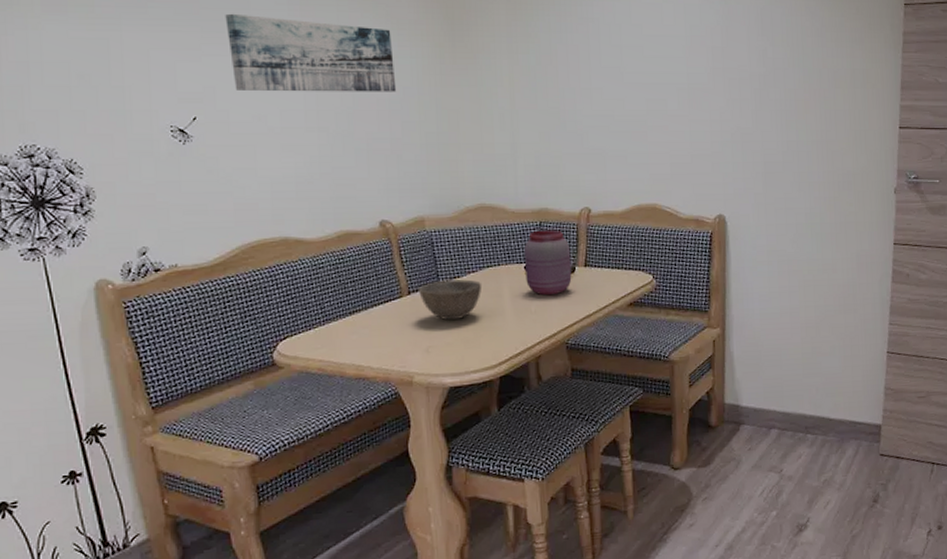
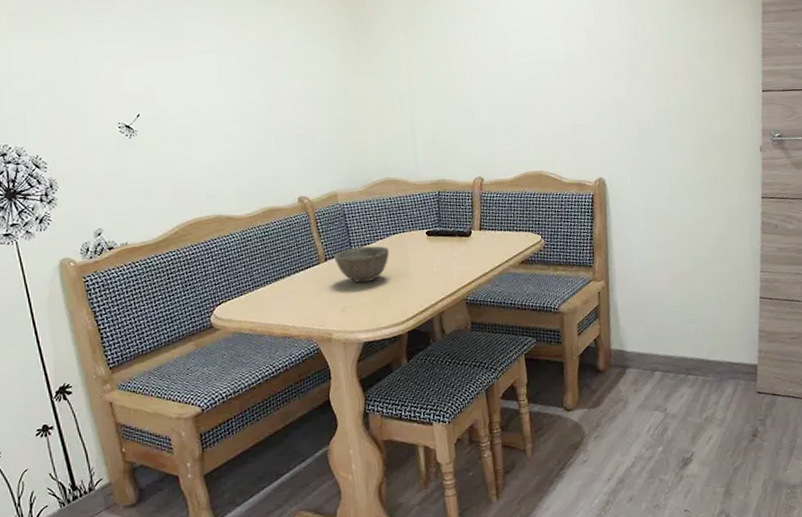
wall art: present [225,13,397,92] -> none [161,22,309,89]
jar: present [523,229,572,296] -> none [425,198,469,258]

